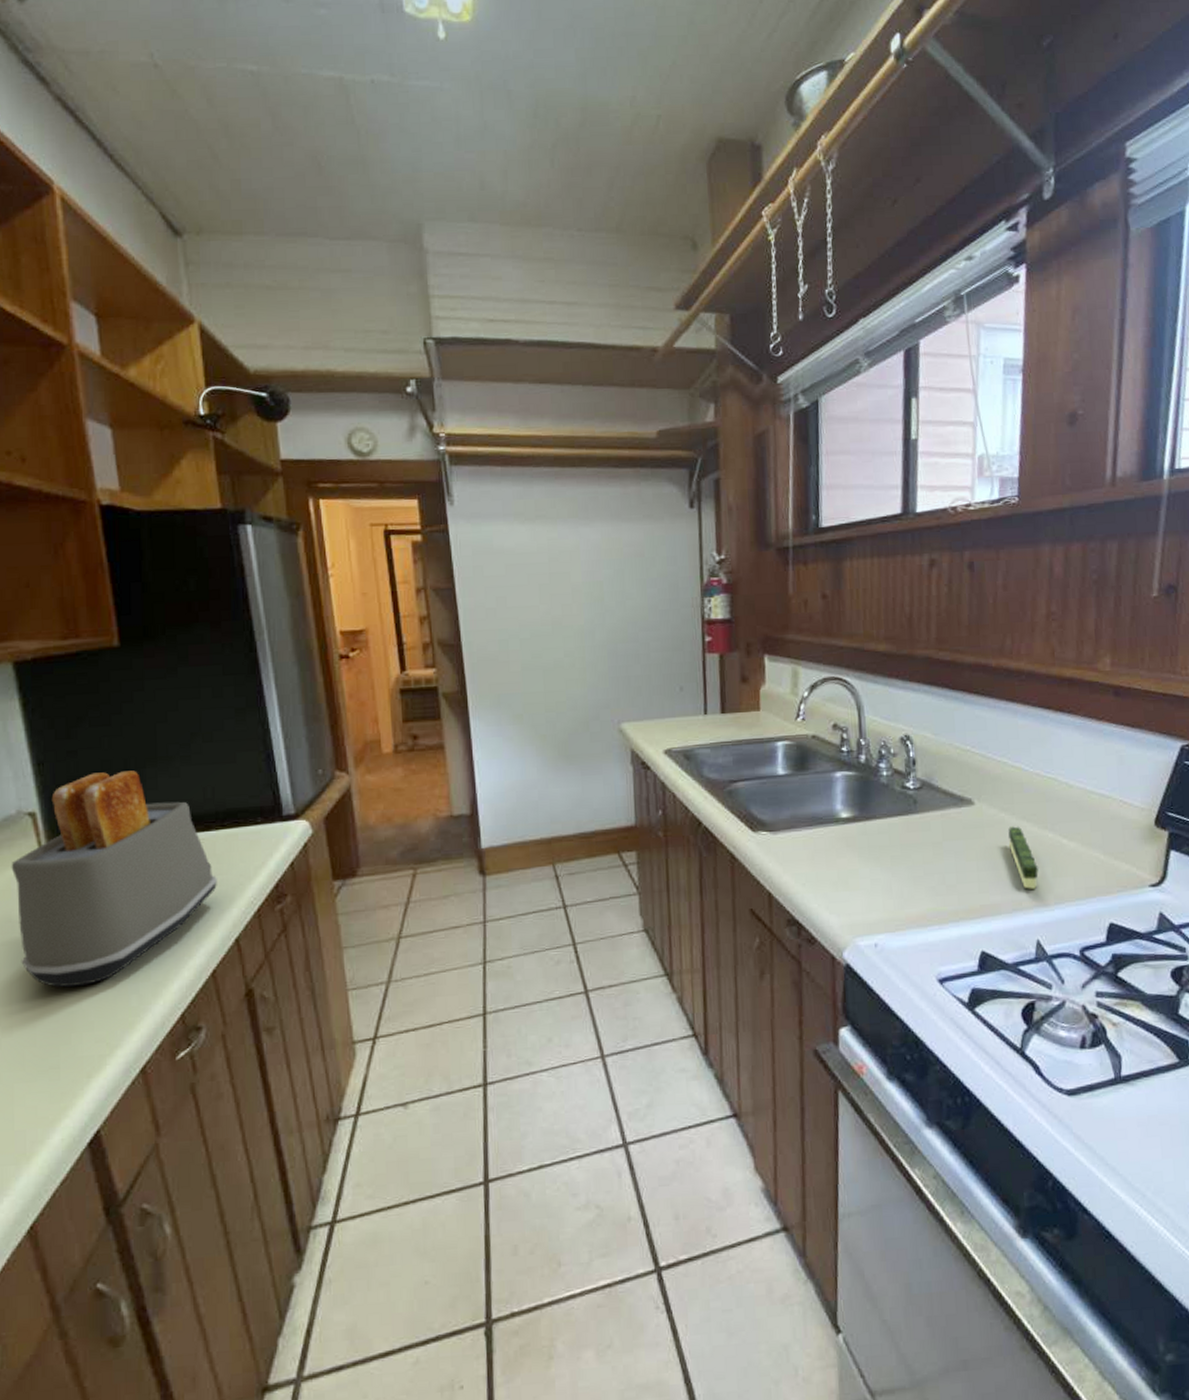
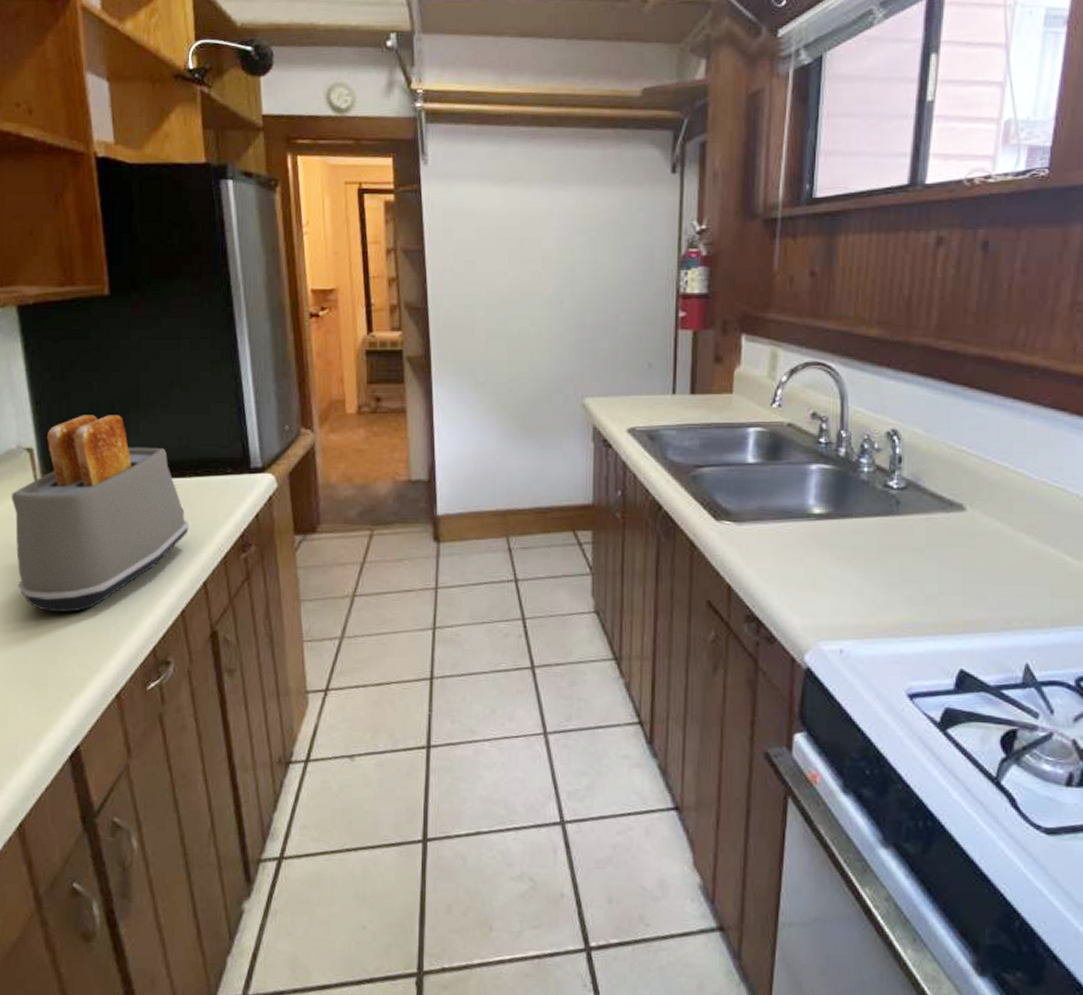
sponge: present [1008,826,1038,889] -> none [1003,538,1034,608]

